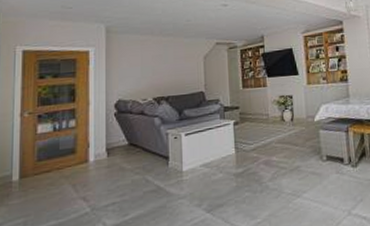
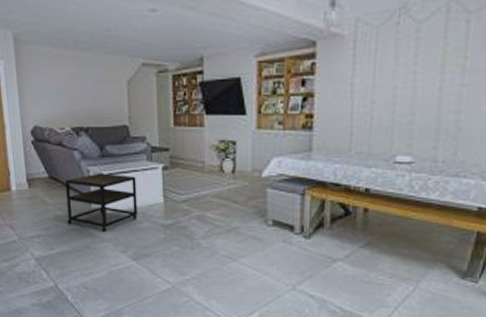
side table: none [144,133,212,189] -> present [64,173,138,231]

